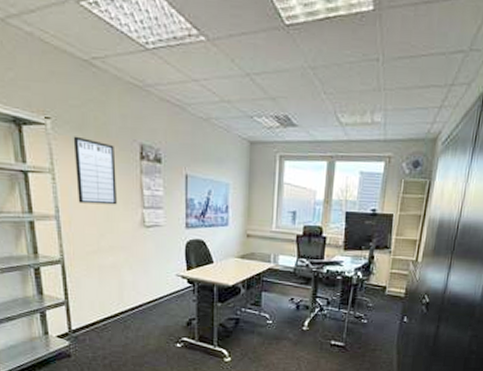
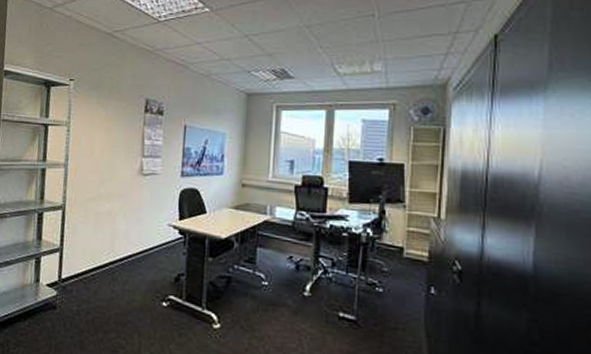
writing board: present [73,136,117,205] -> none [86,94,123,154]

